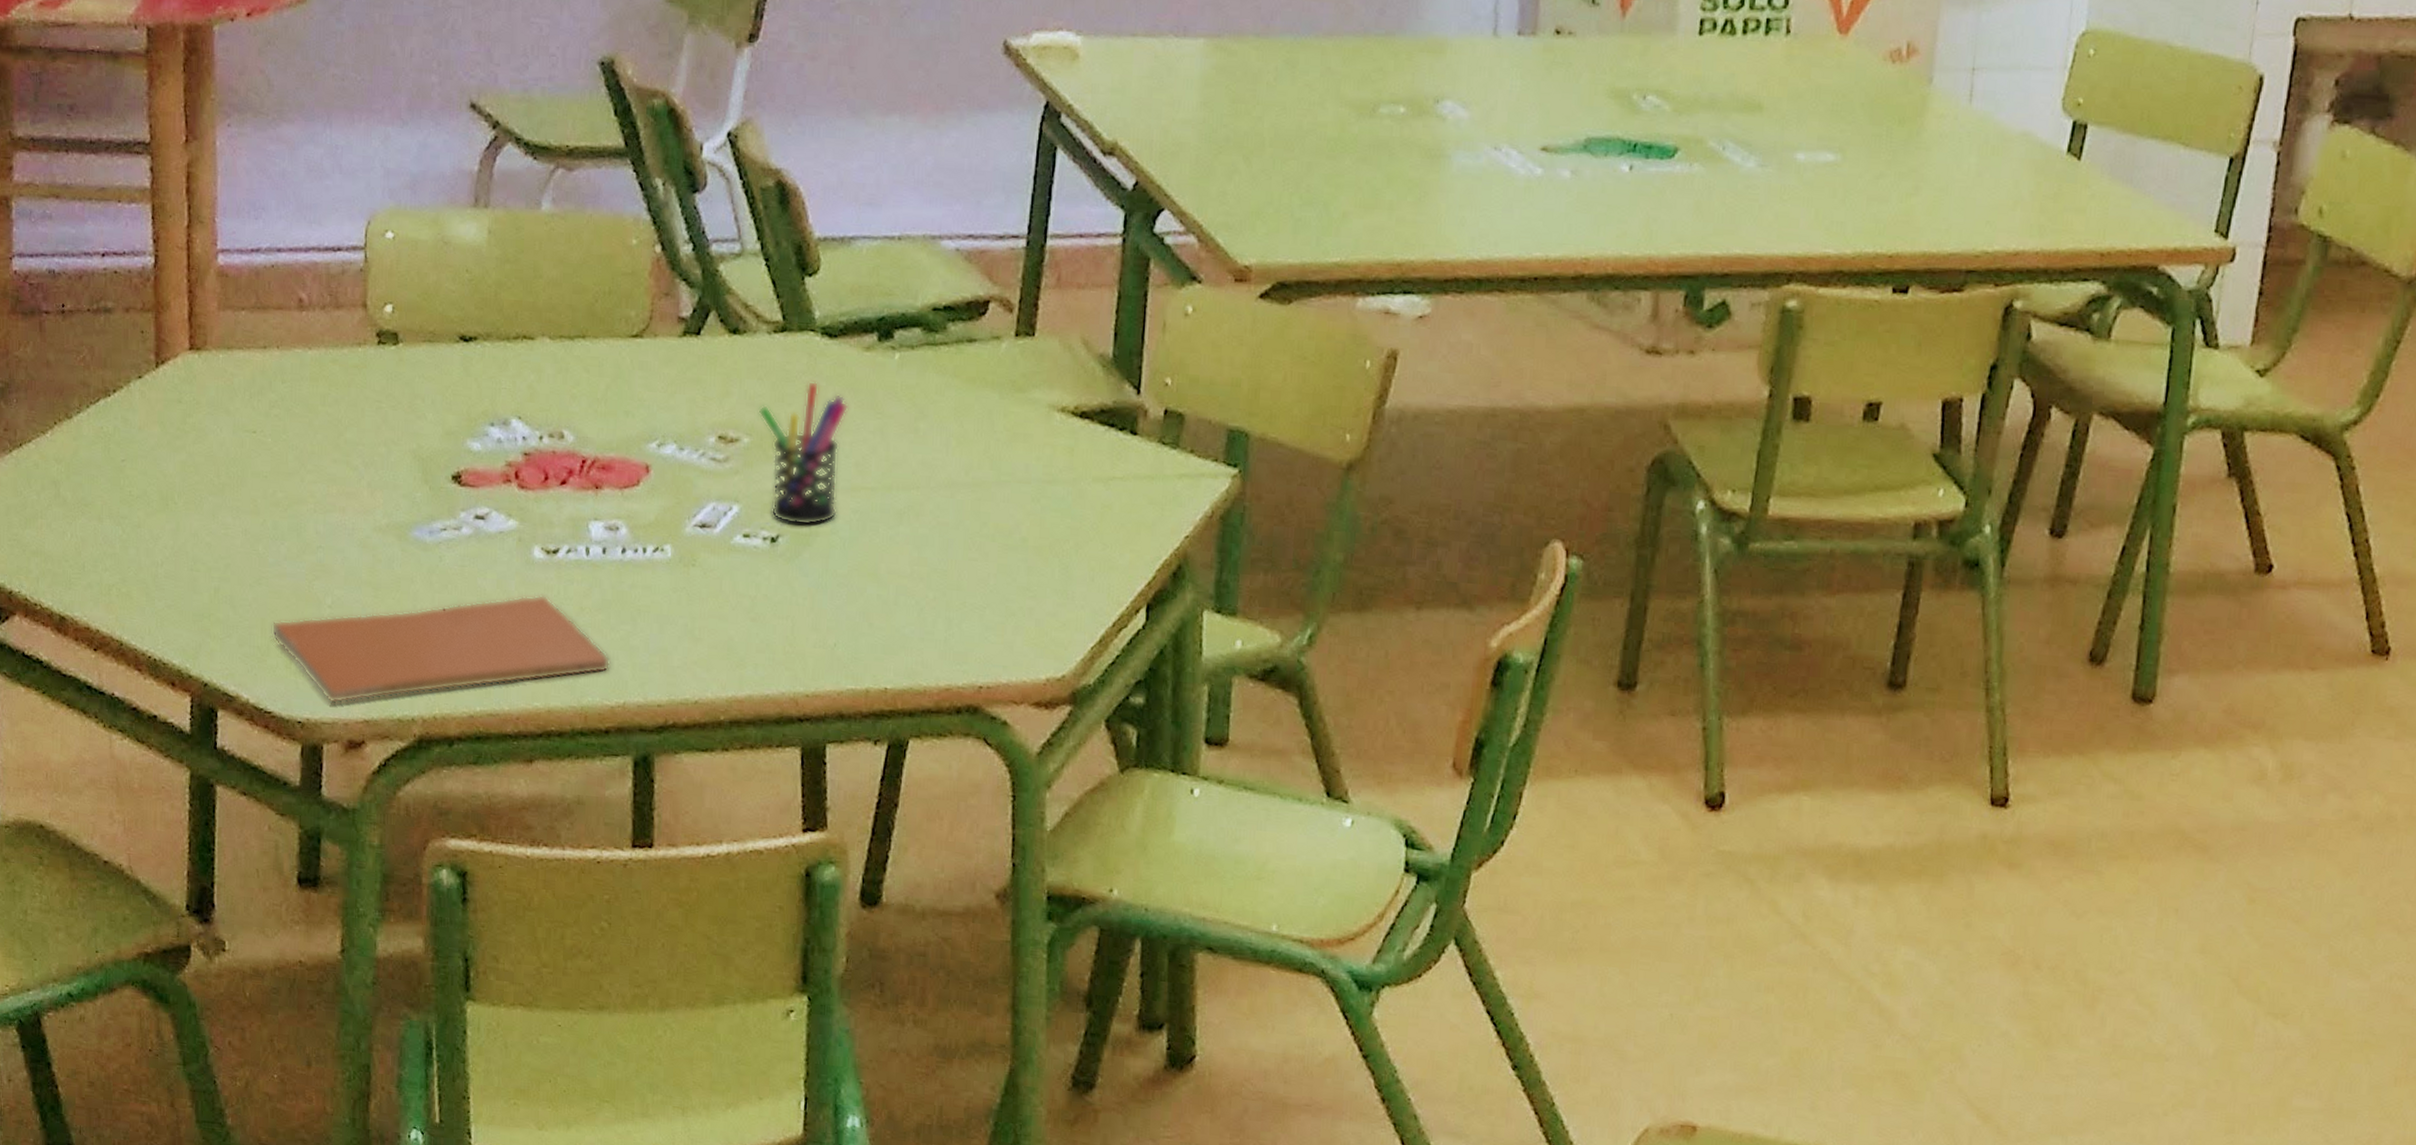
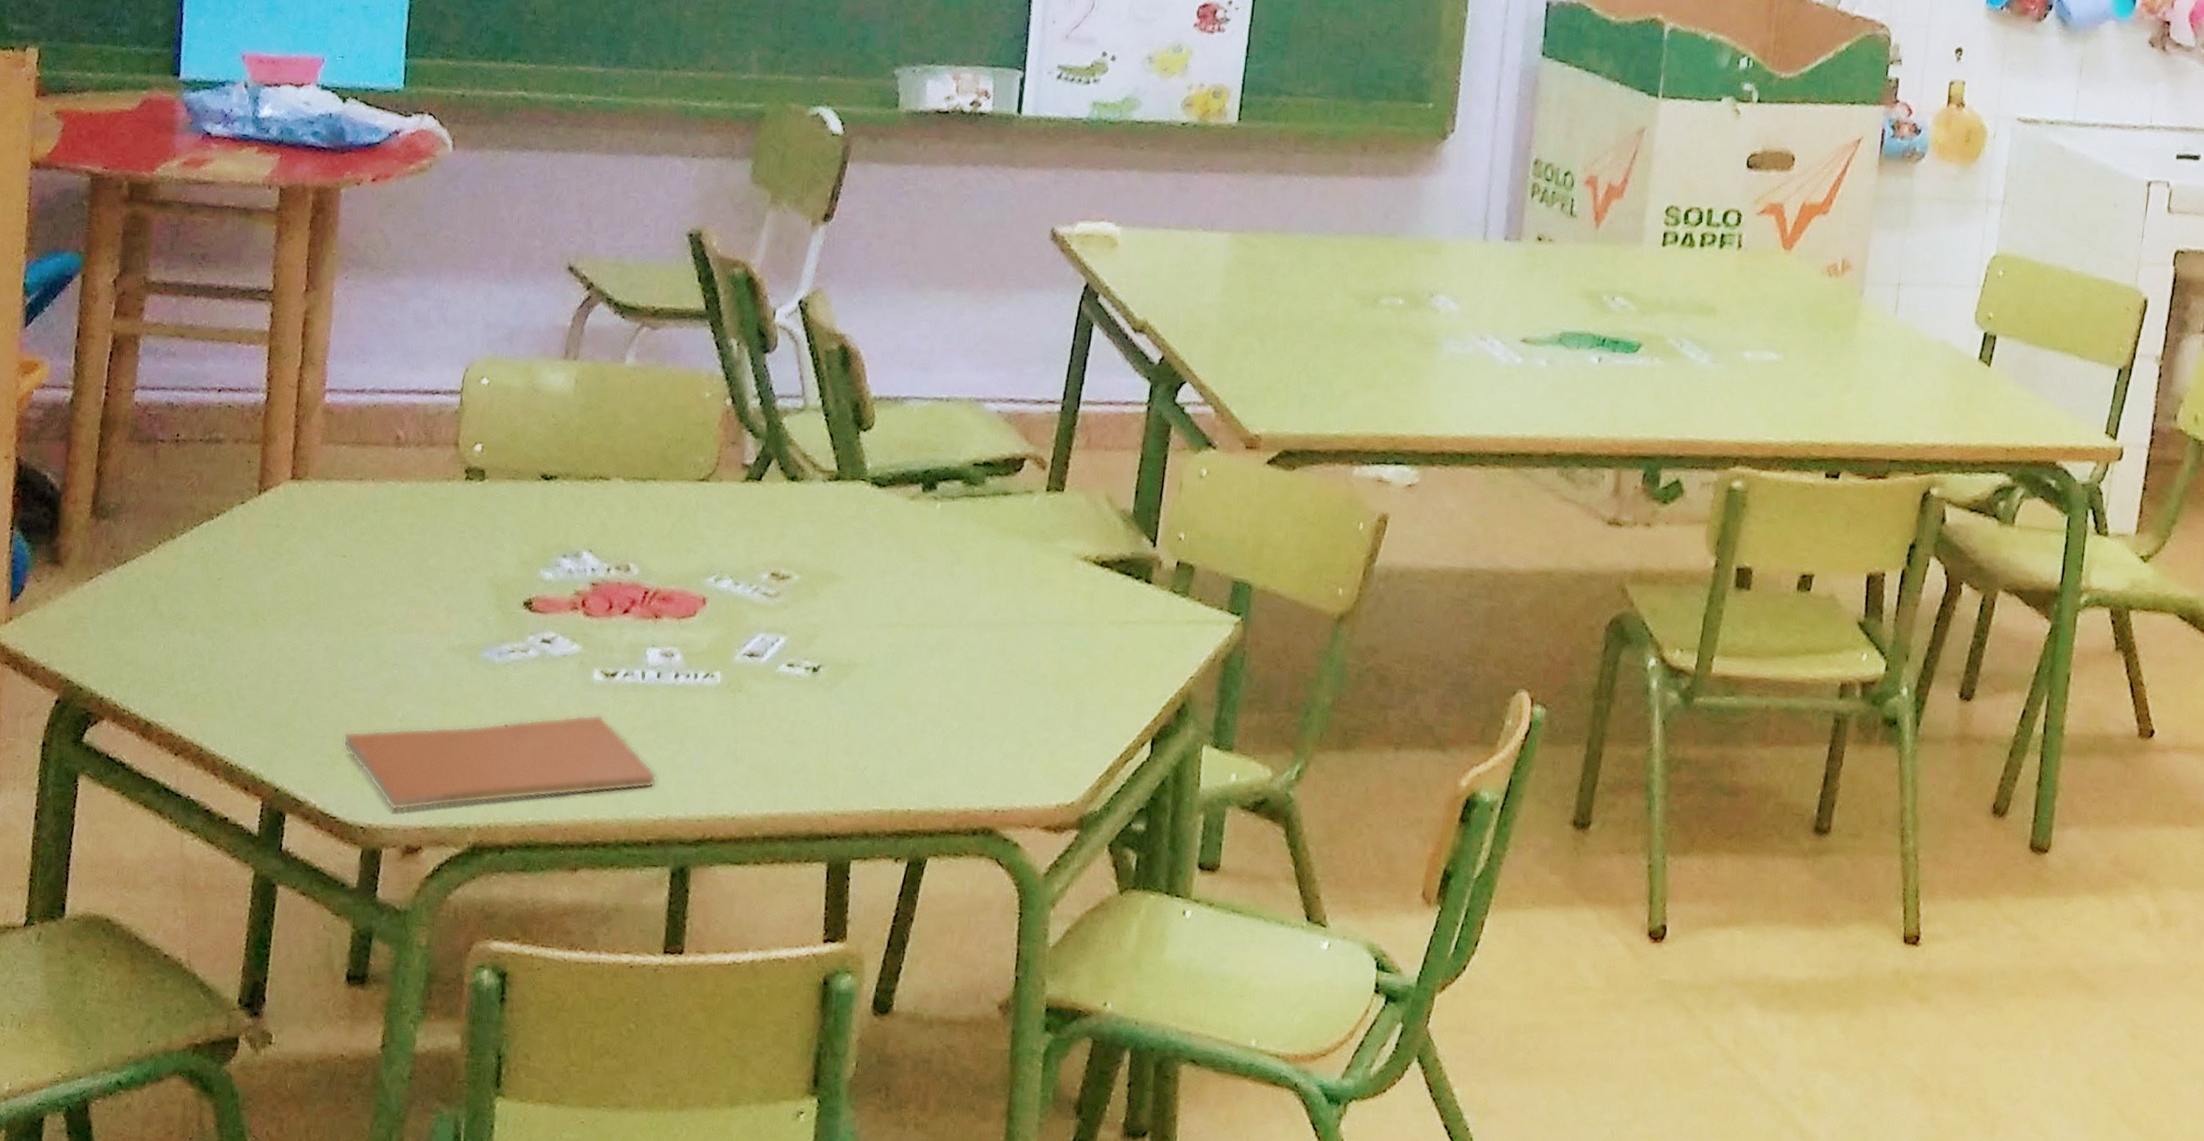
pen holder: present [758,380,849,526] -> none [809,525,892,658]

